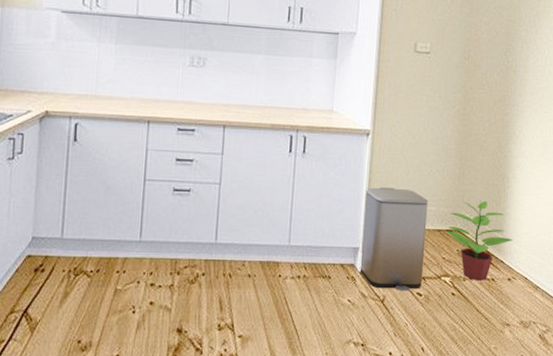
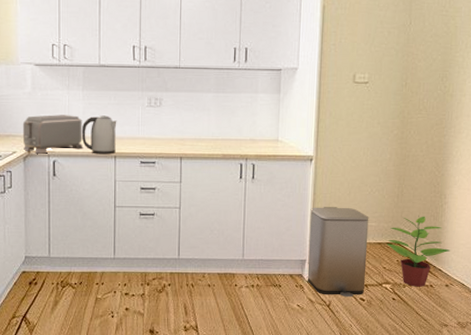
toaster: none [40,69,113,116] -> present [22,115,84,155]
kettle: none [110,73,153,119] -> present [81,115,117,155]

